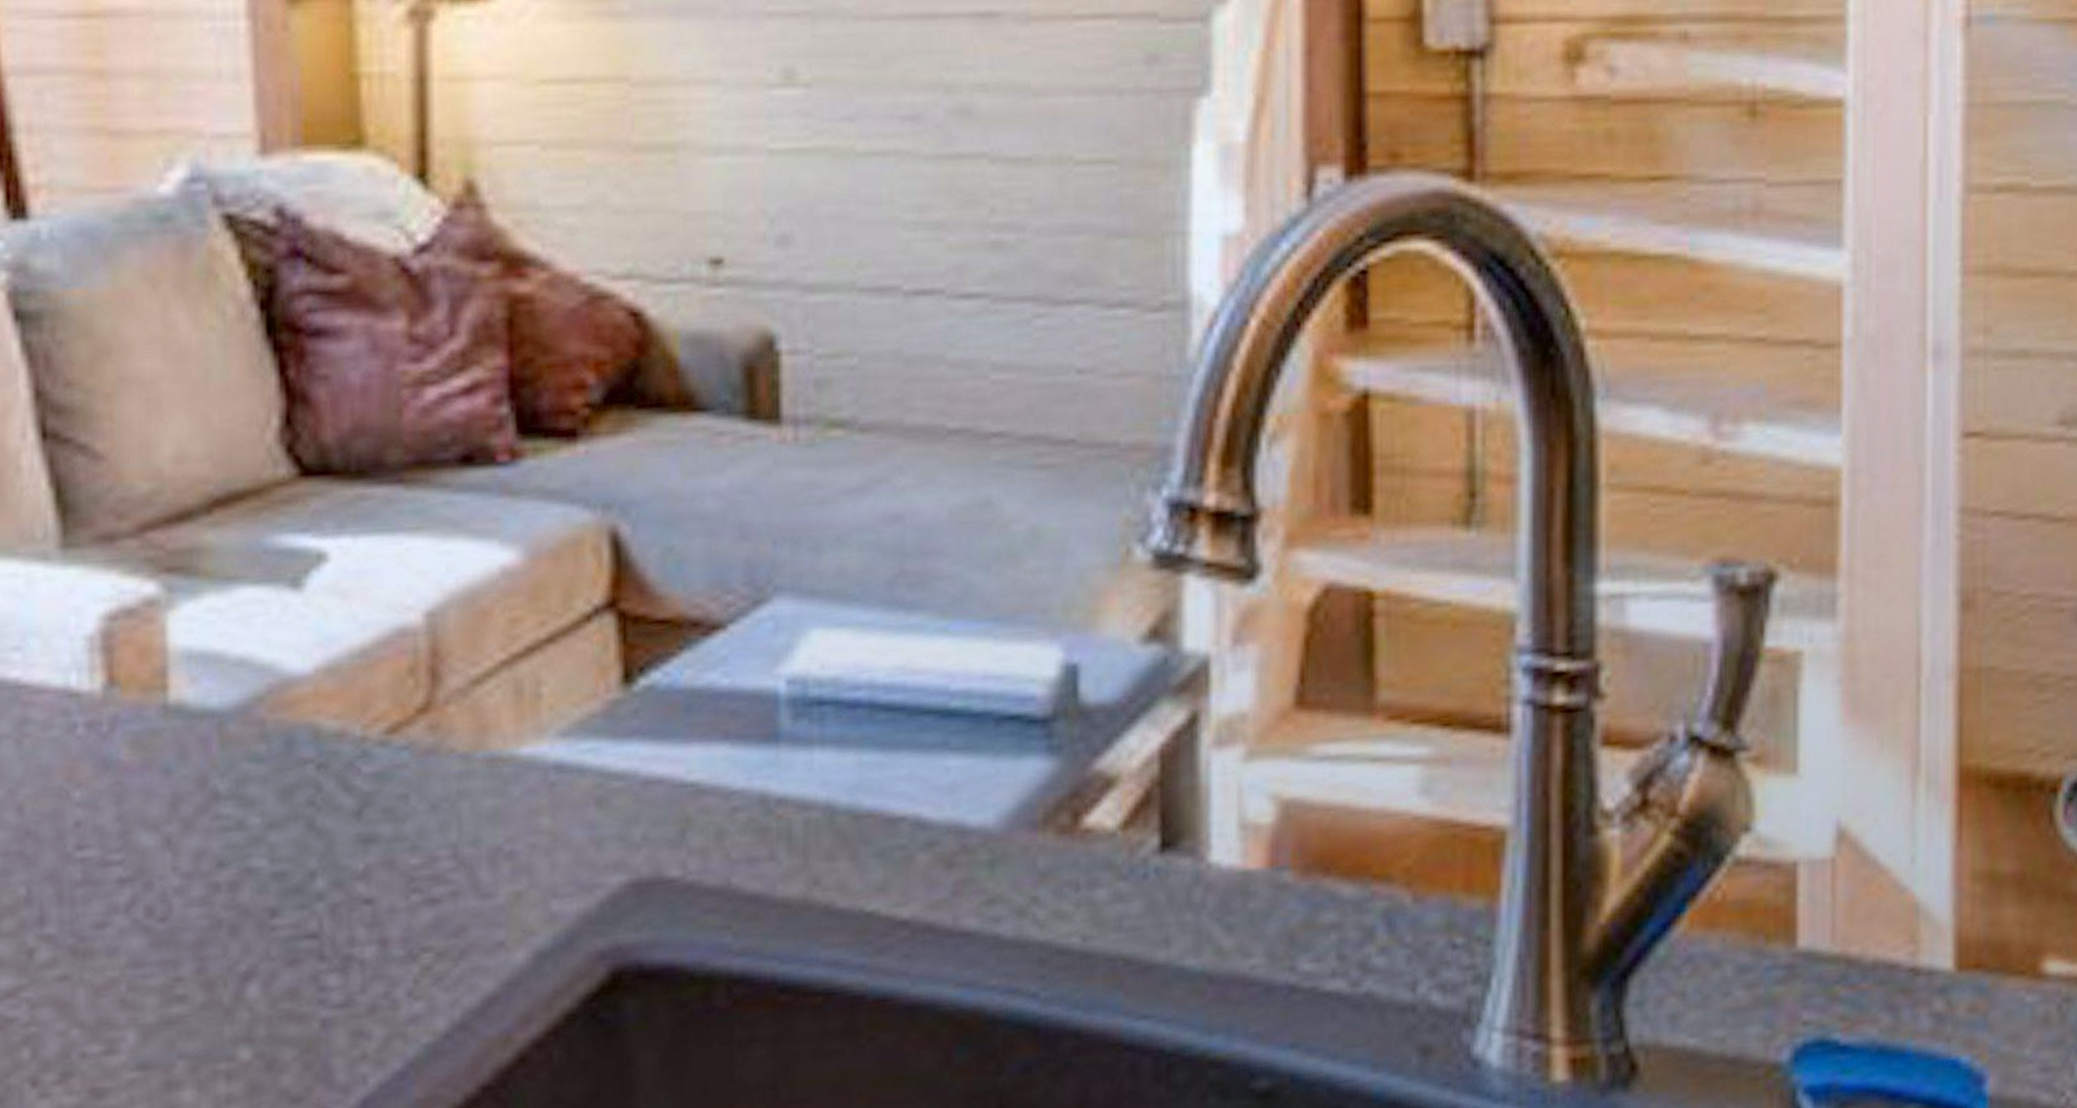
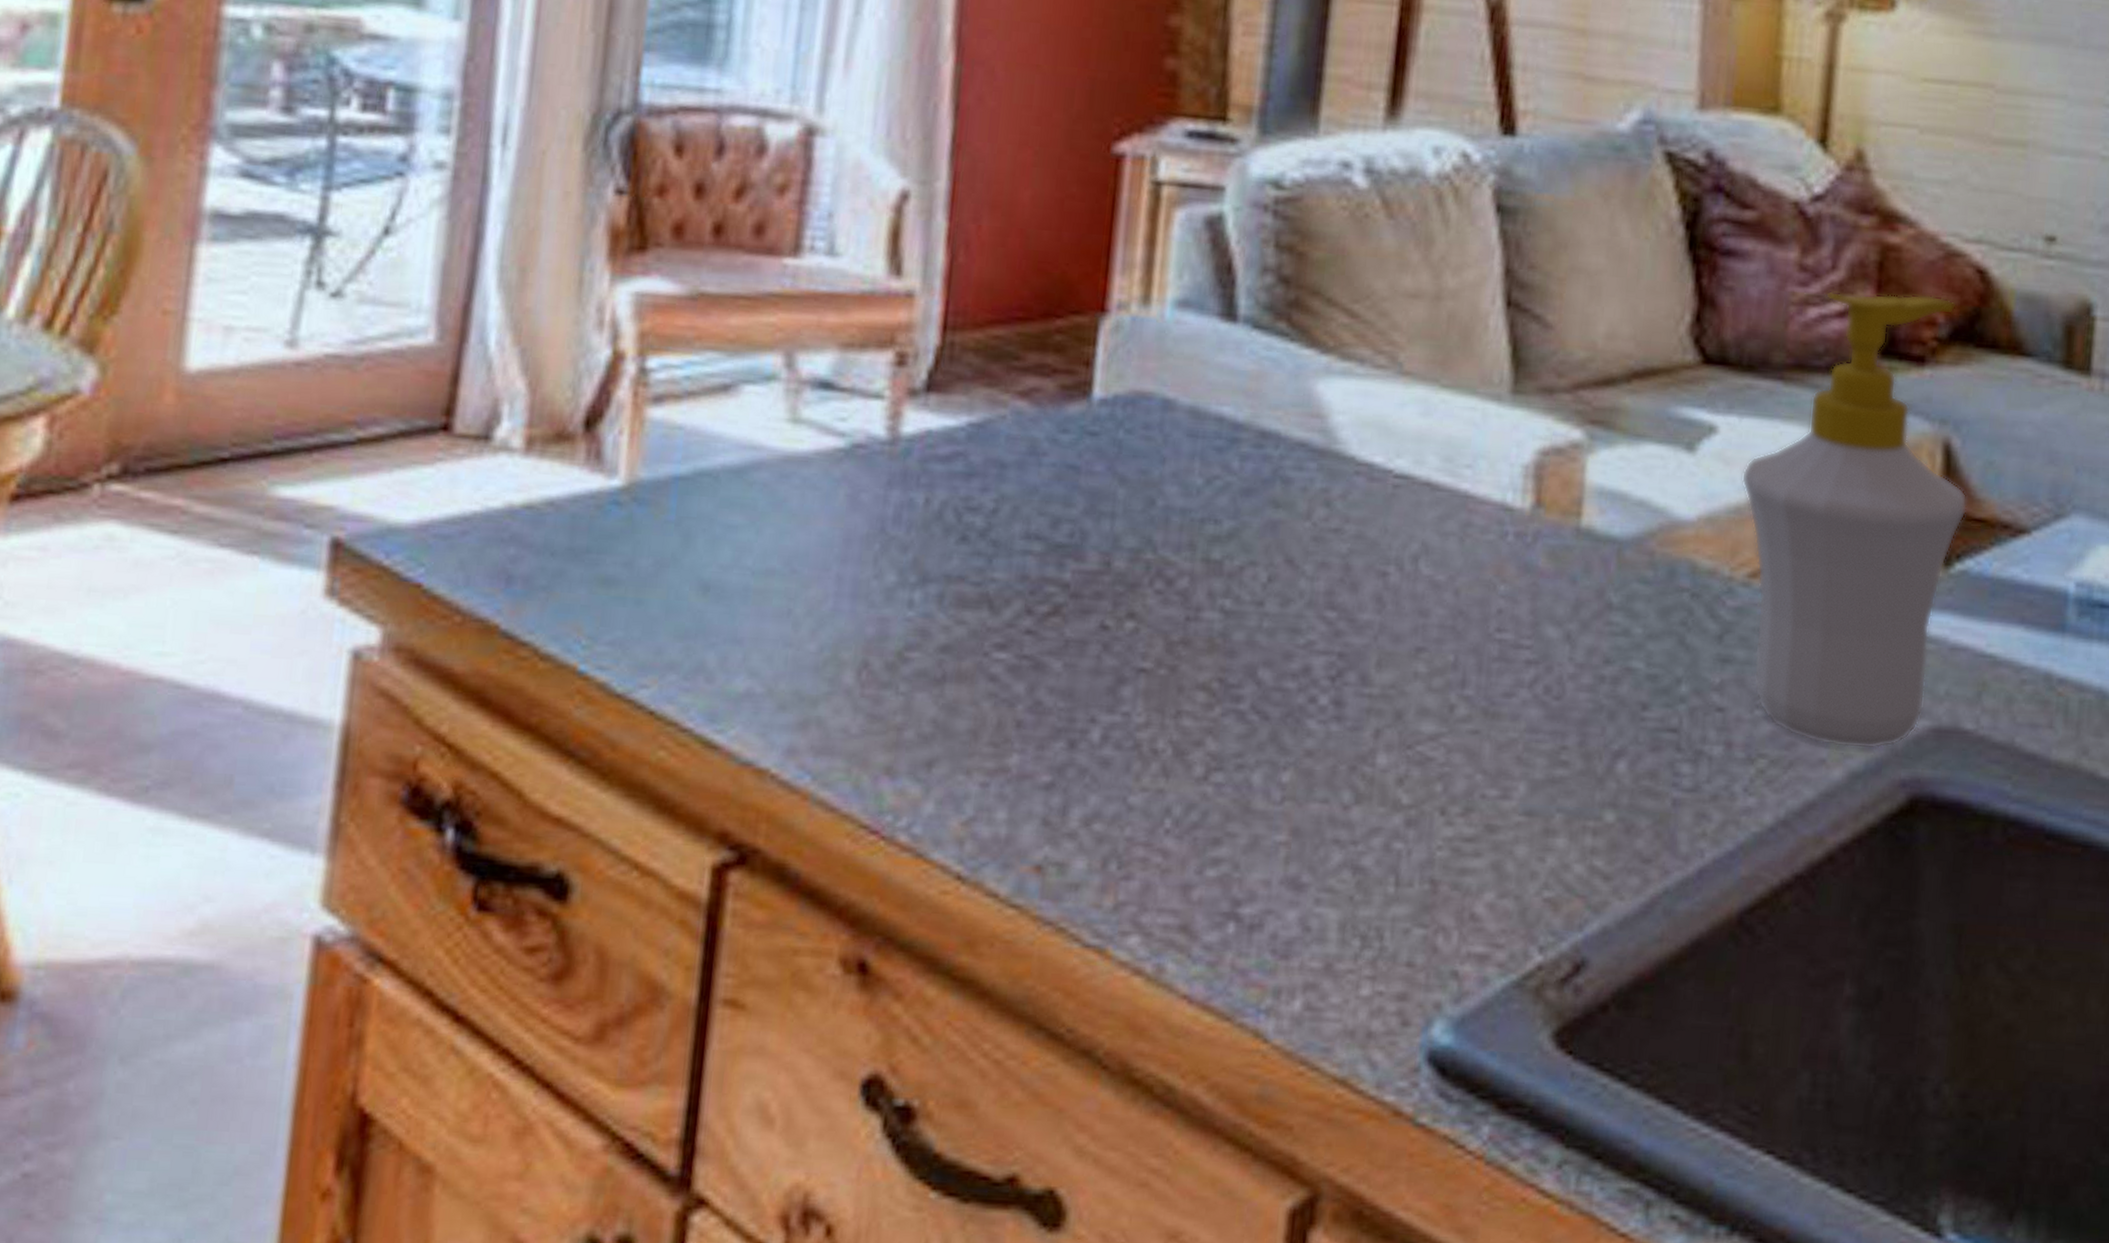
soap bottle: none [364,352,646,924] -> present [1741,291,1967,750]

